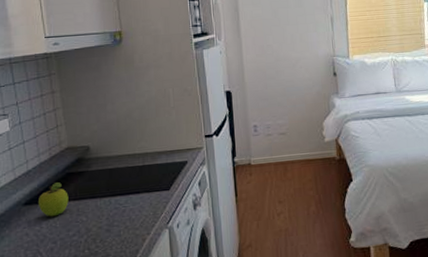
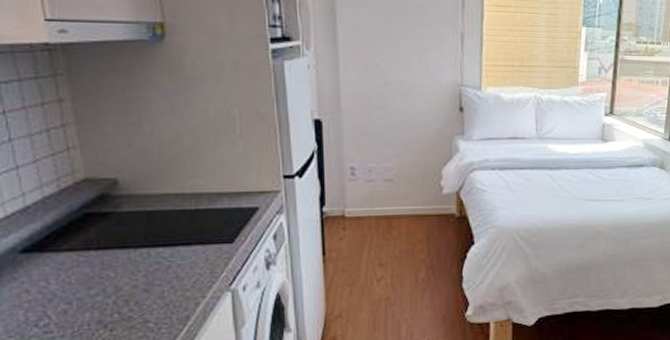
fruit: present [39,182,69,217] -> none [43,225,88,270]

